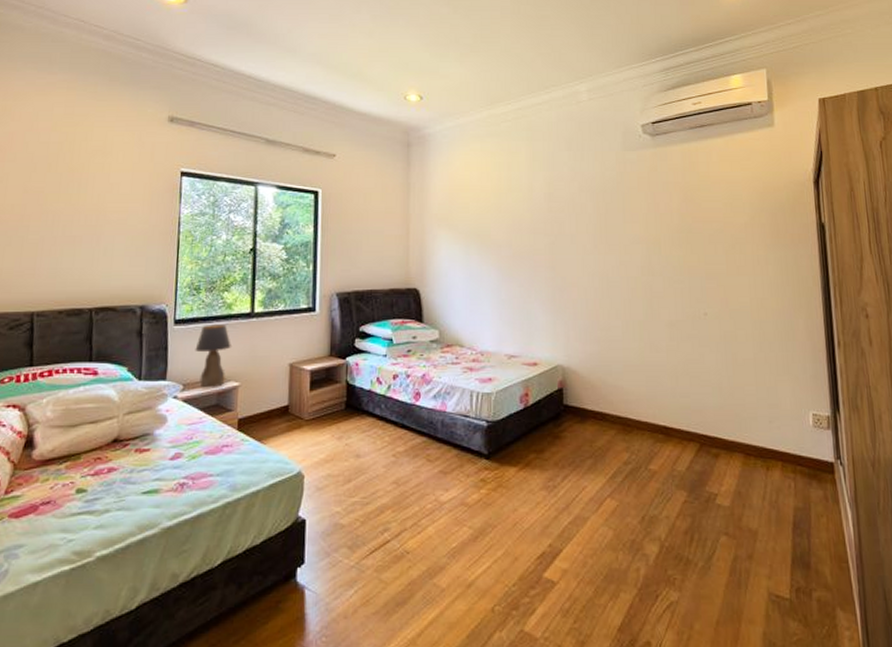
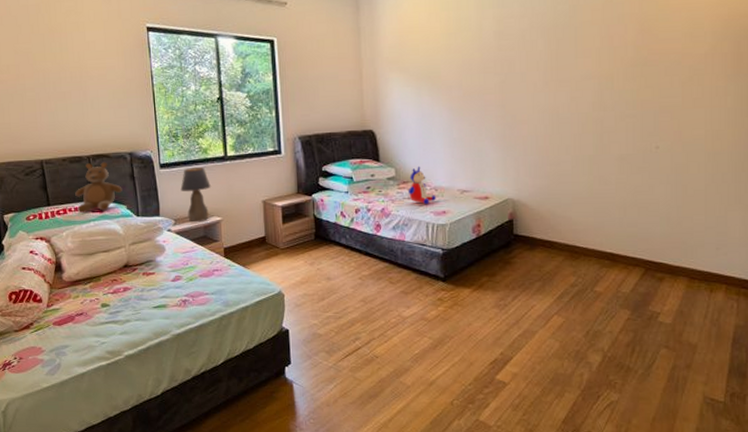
teddy bear: none [66,316,126,376] -> present [75,162,123,214]
stuffed animal: none [451,328,482,371] -> present [407,166,436,205]

